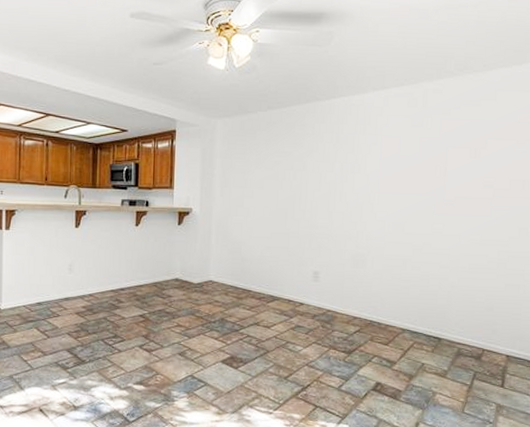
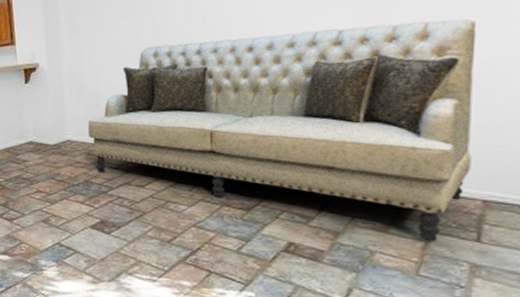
sofa: none [229,207,508,386] -> present [88,19,477,241]

